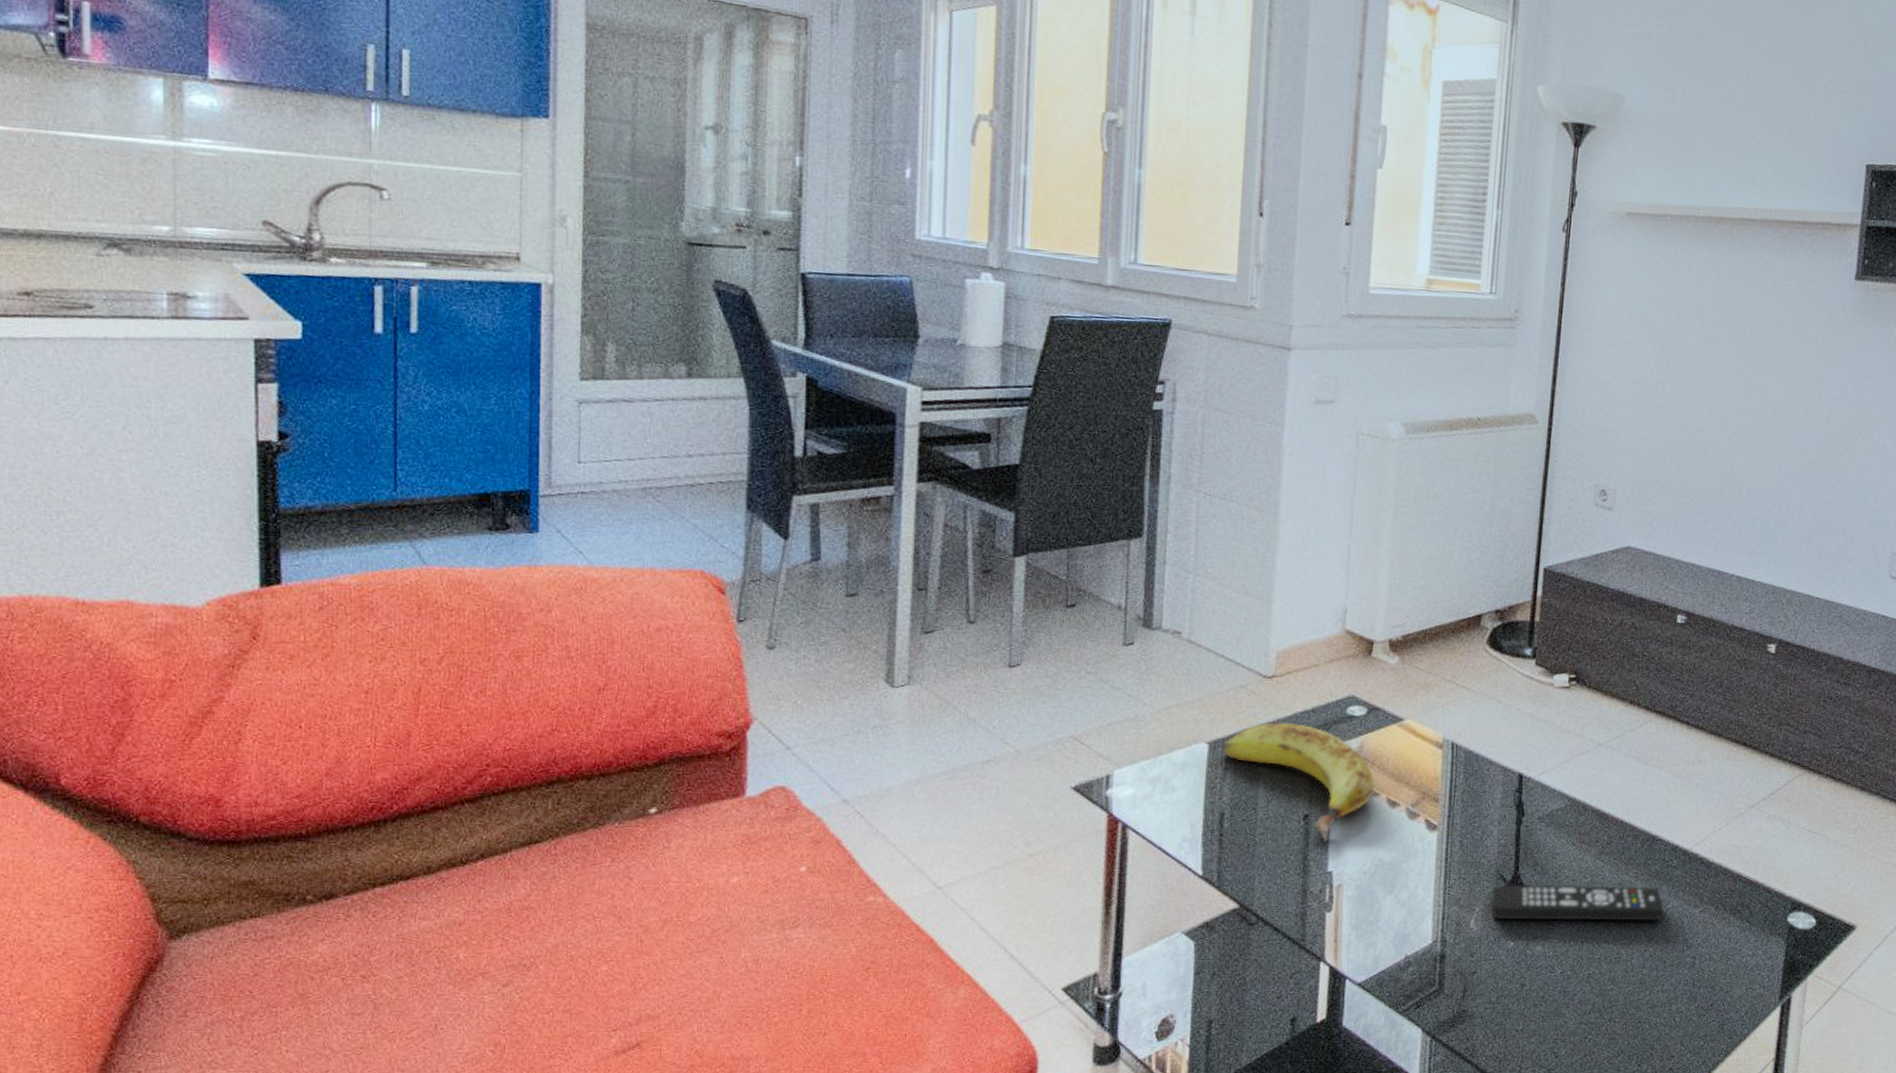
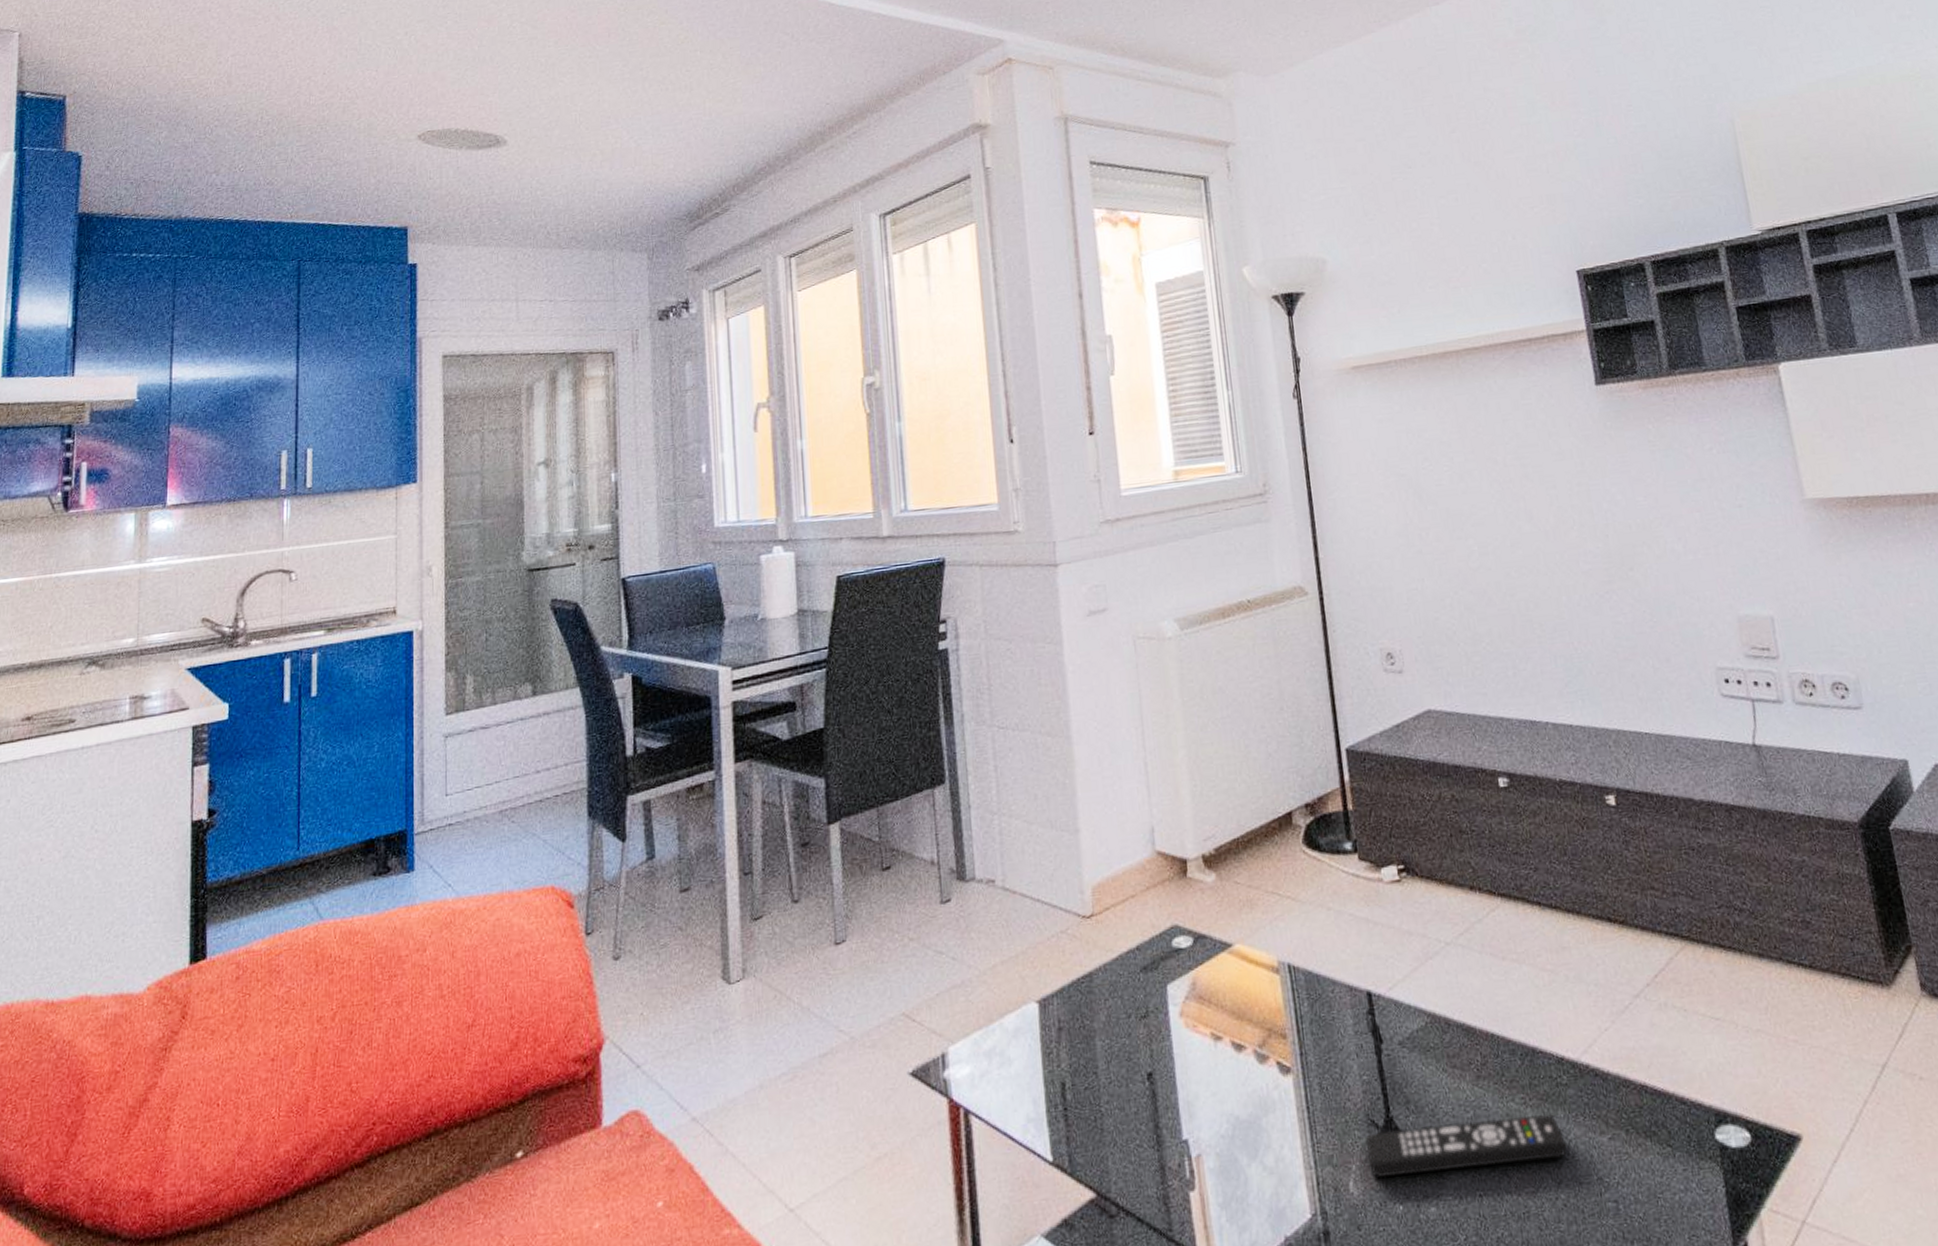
banana: present [1221,722,1375,842] -> none [1051,966,1216,1104]

